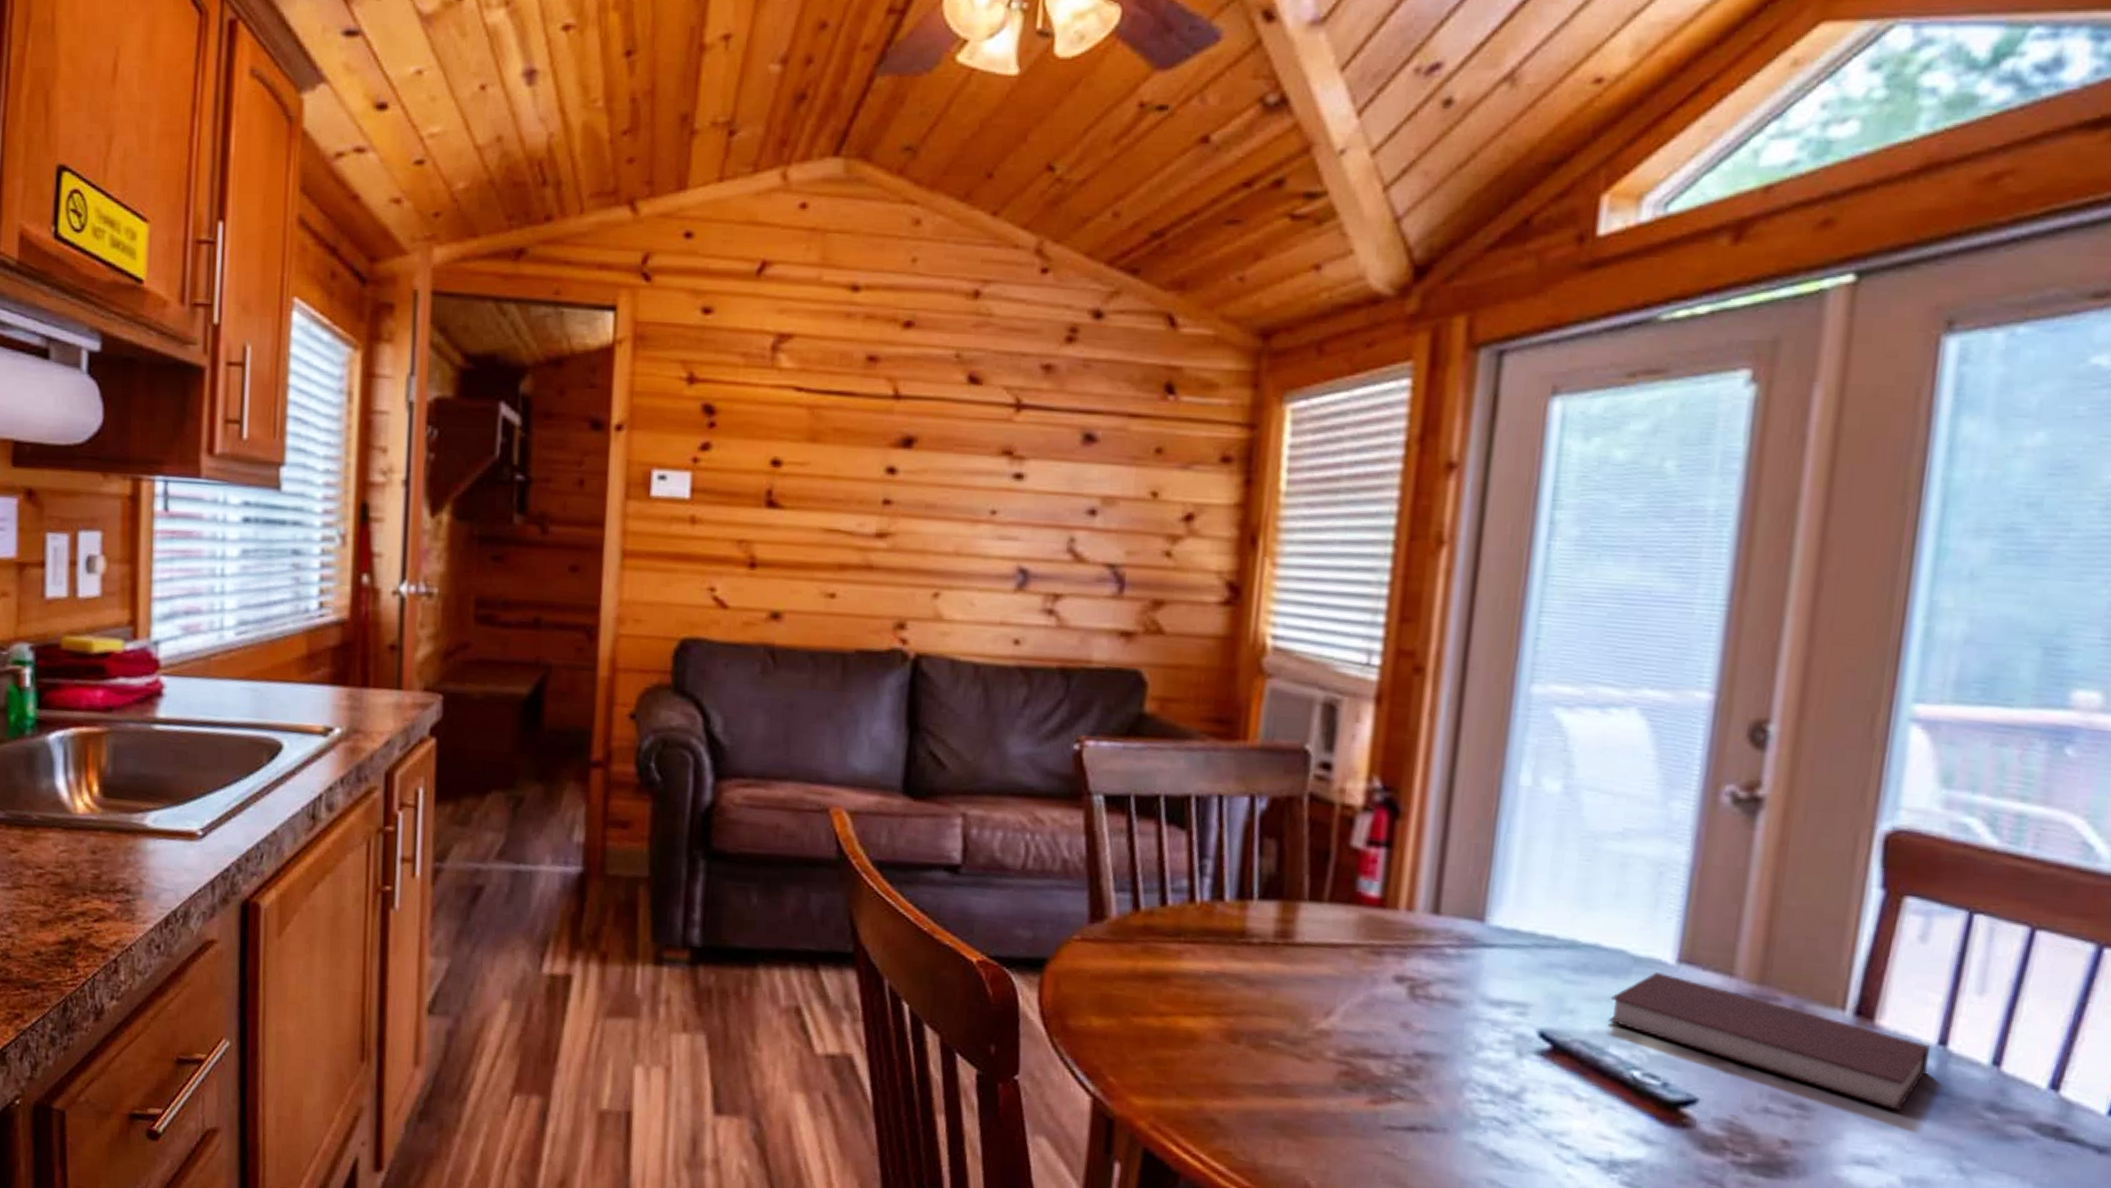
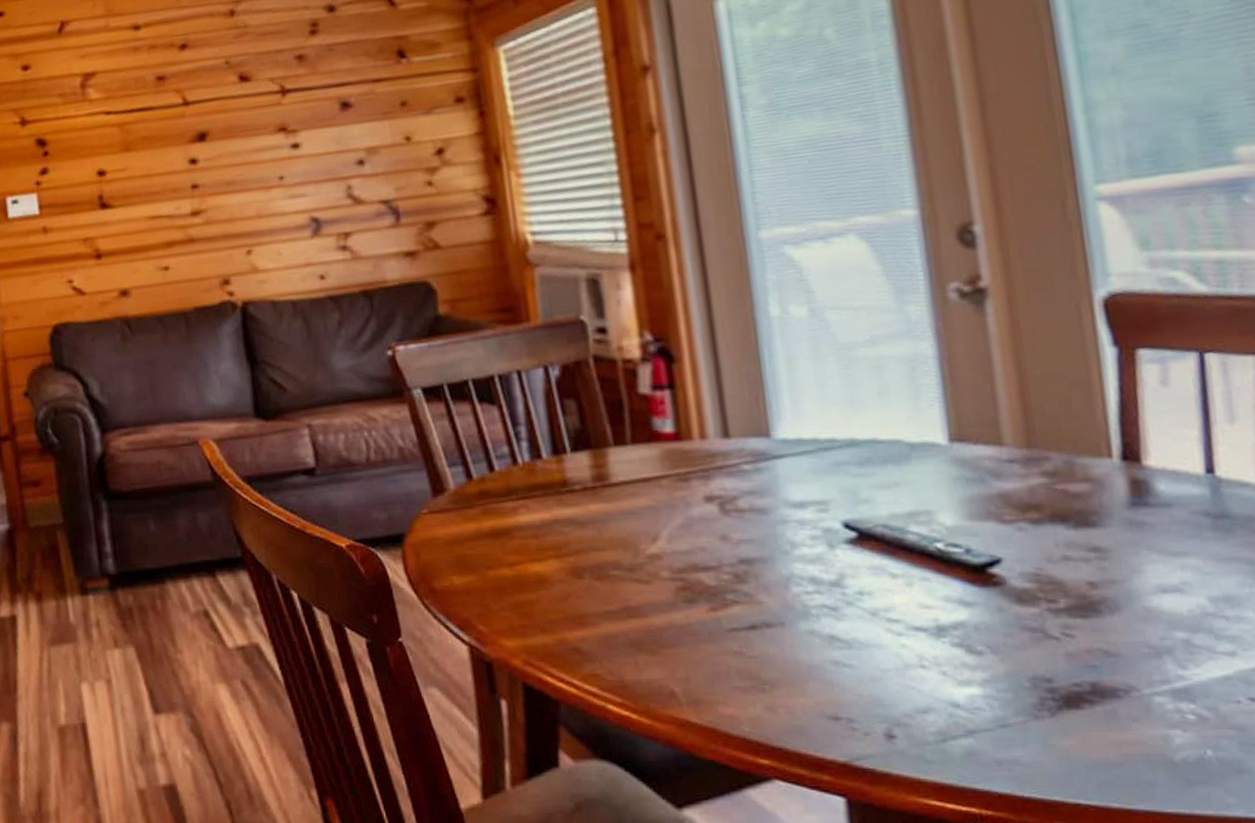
notebook: present [1608,972,1931,1111] -> none [898,453,1204,539]

